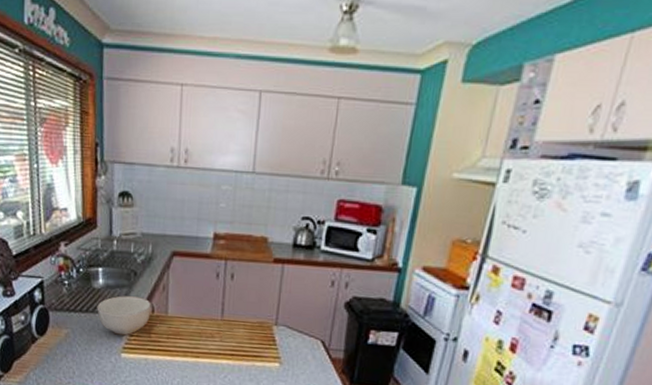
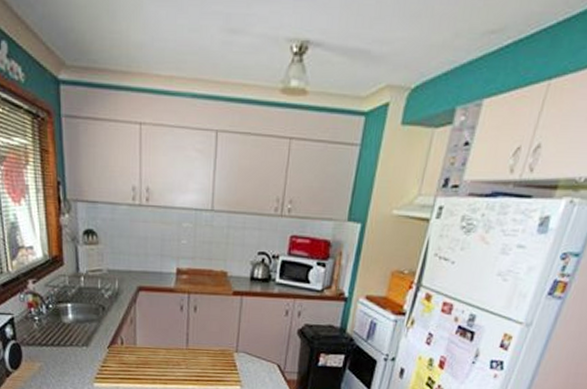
bowl: present [97,295,152,336] -> none [68,329,121,367]

